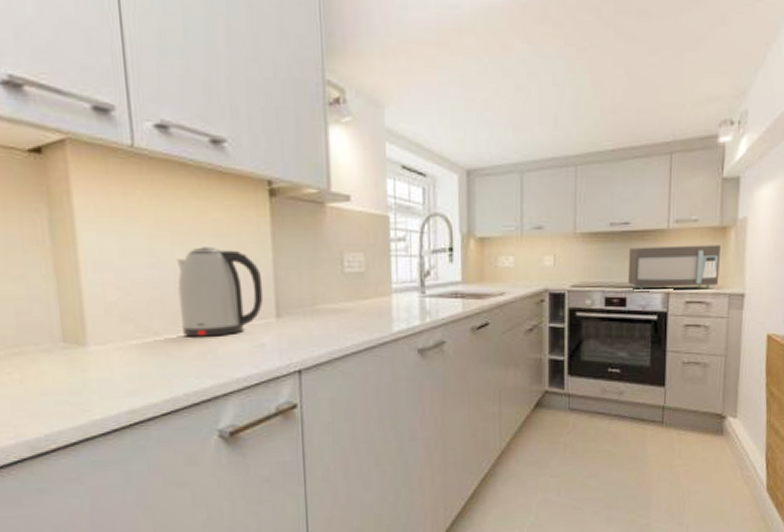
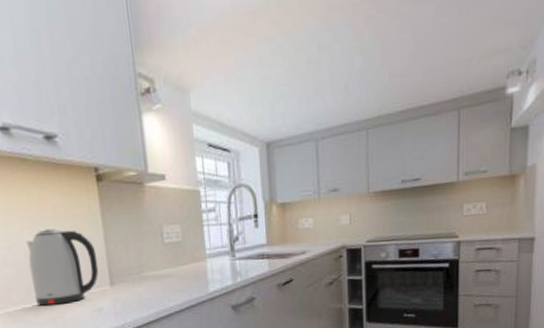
microwave: present [627,245,722,291] -> none [419,193,511,241]

